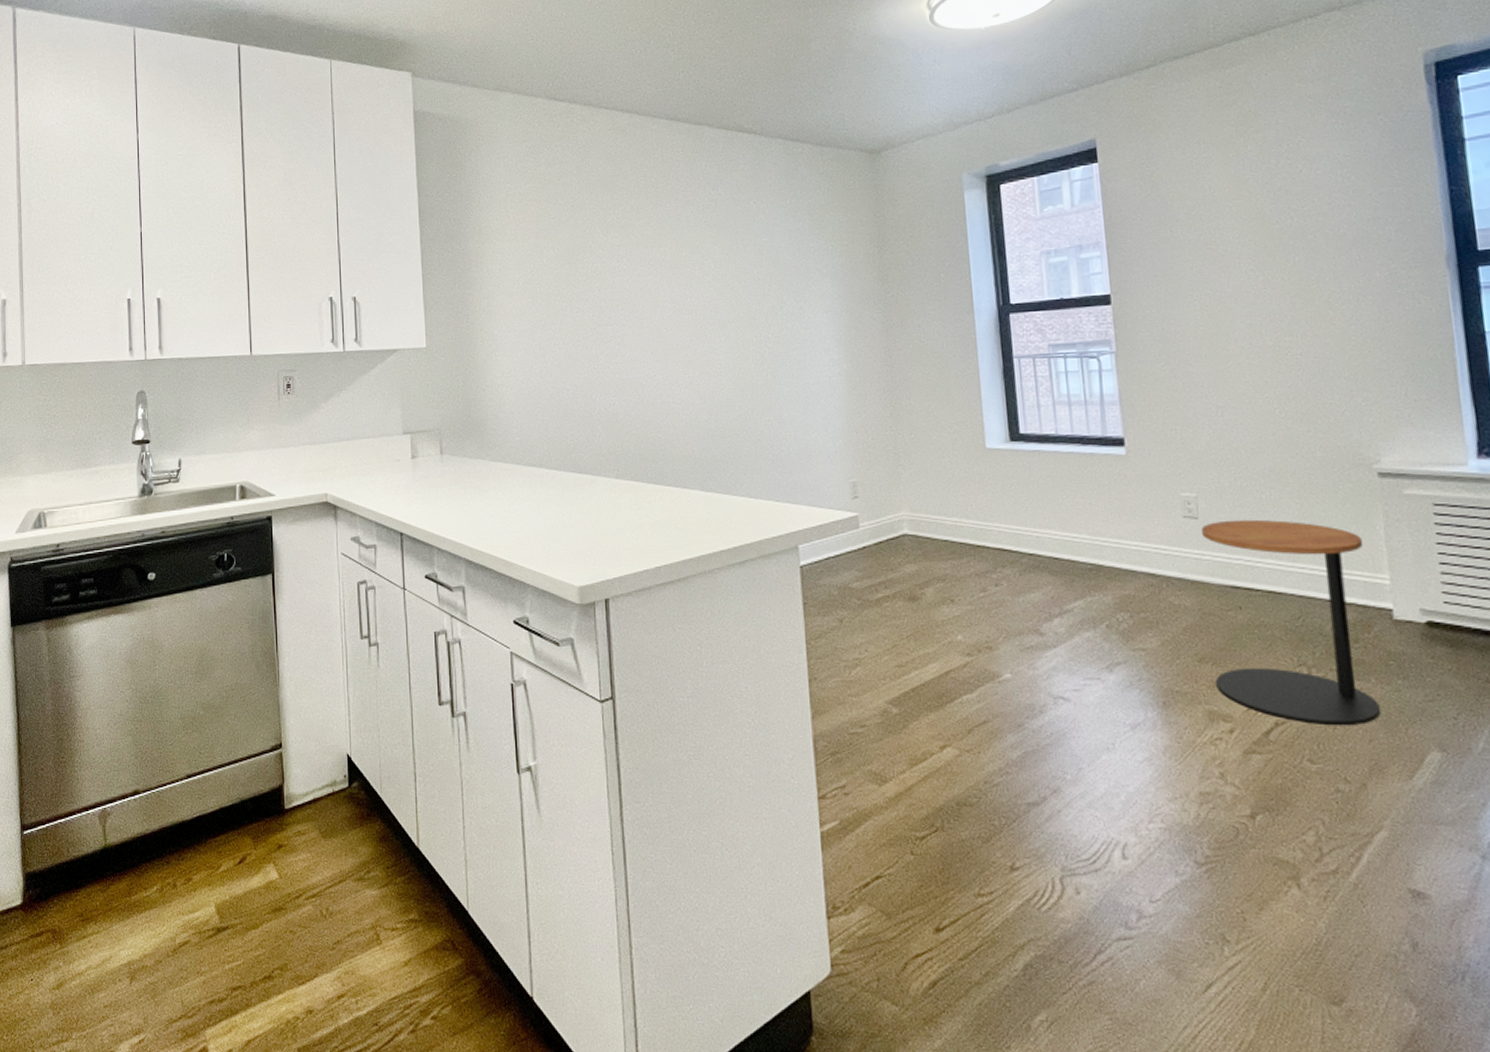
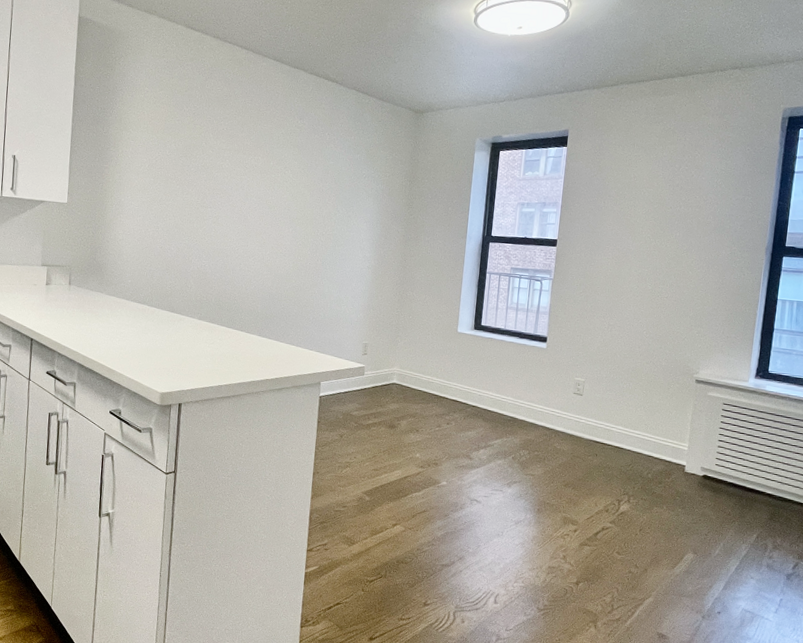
side table: present [1200,519,1380,725] -> none [572,398,678,534]

